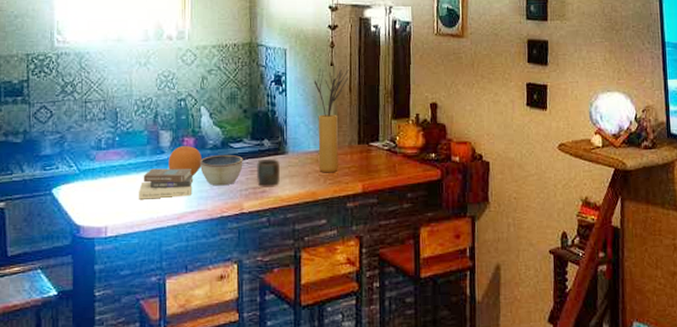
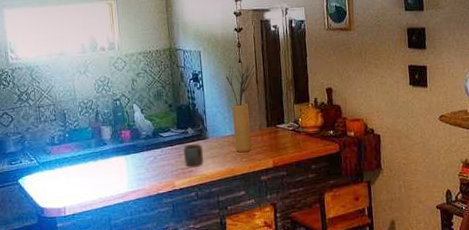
books: present [139,168,194,200] -> none [88,156,133,184]
fruit: present [168,146,201,176] -> none [110,137,138,162]
bowl: present [199,154,243,186] -> none [135,142,172,169]

